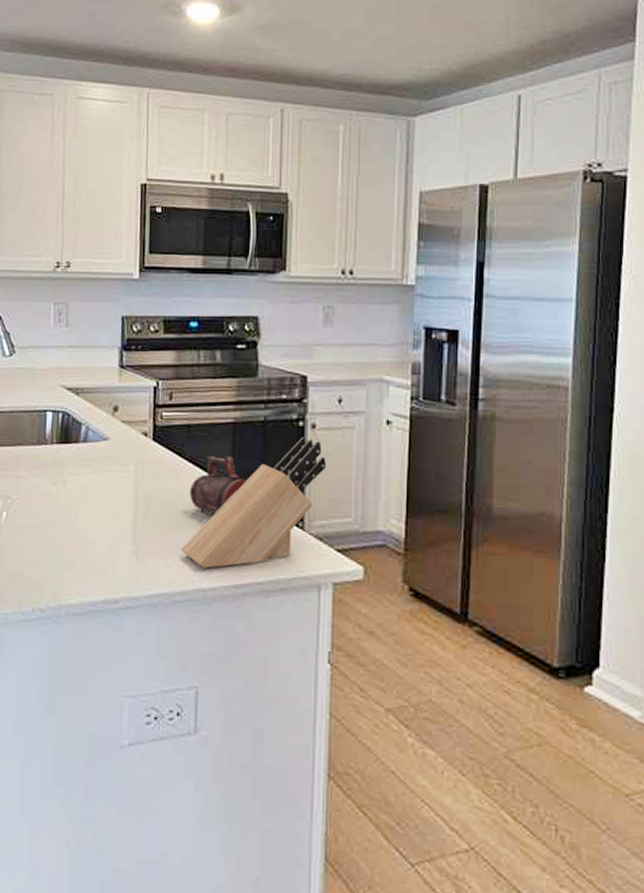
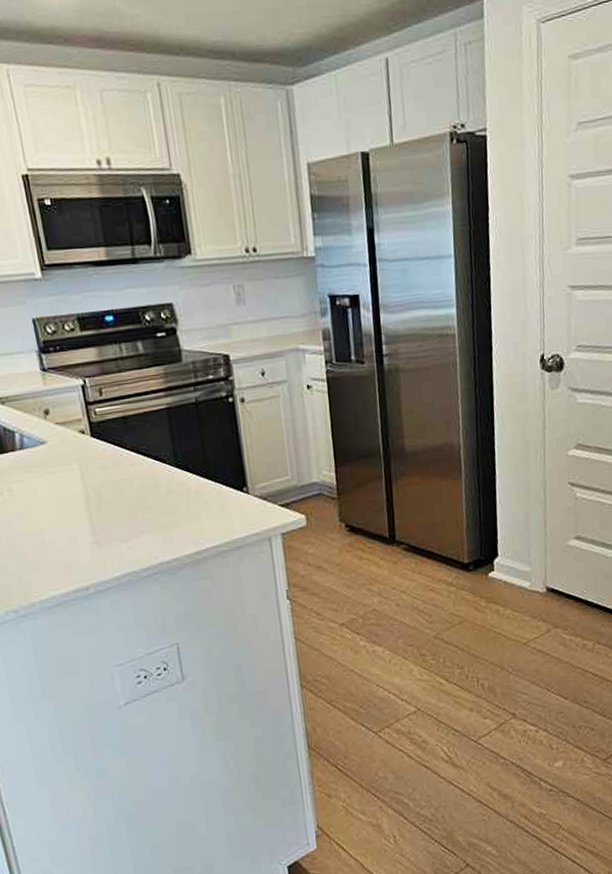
knife block: present [181,436,327,568] -> none [139,411,260,543]
beer mug: present [190,455,248,514] -> none [137,440,190,495]

